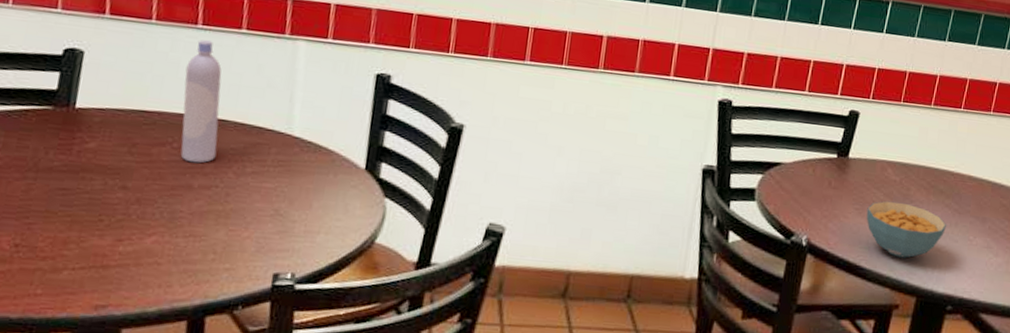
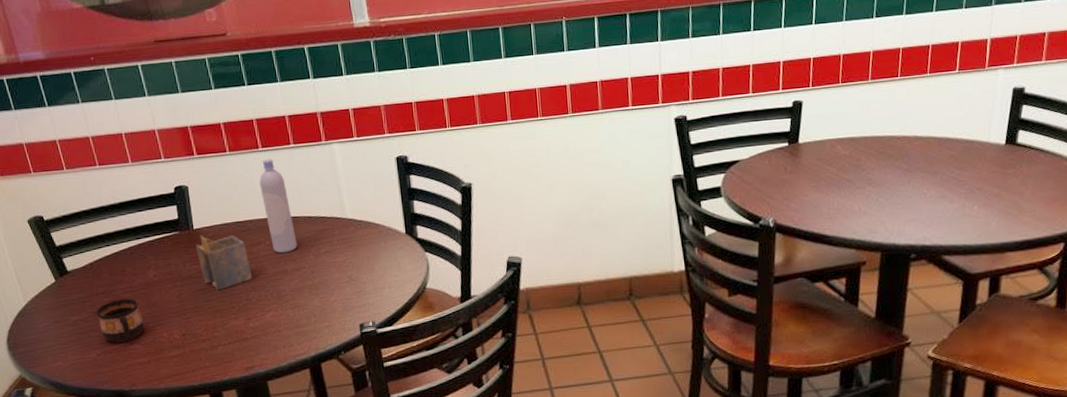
napkin holder: none [69,117,144,195] -> present [195,235,253,291]
cereal bowl: present [866,201,946,259] -> none [823,172,899,221]

